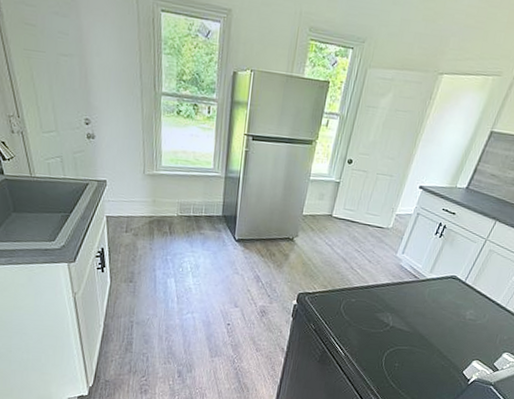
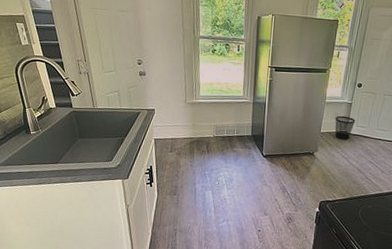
wastebasket: none [319,196,343,225] -> present [335,115,355,140]

